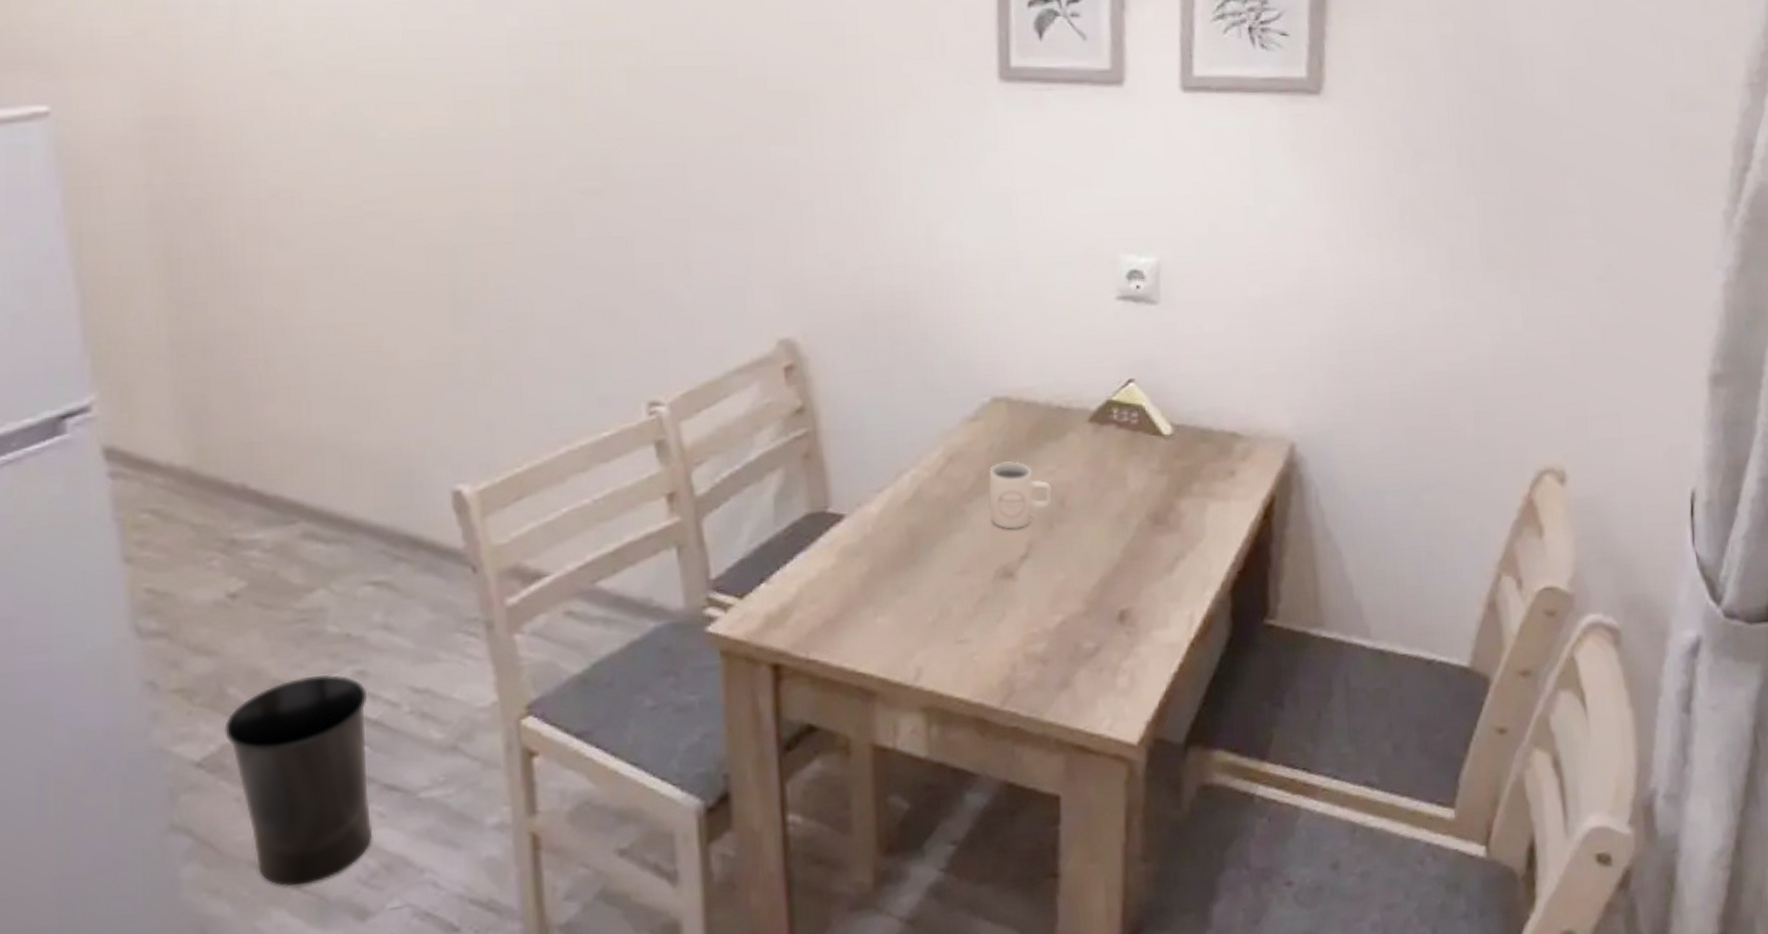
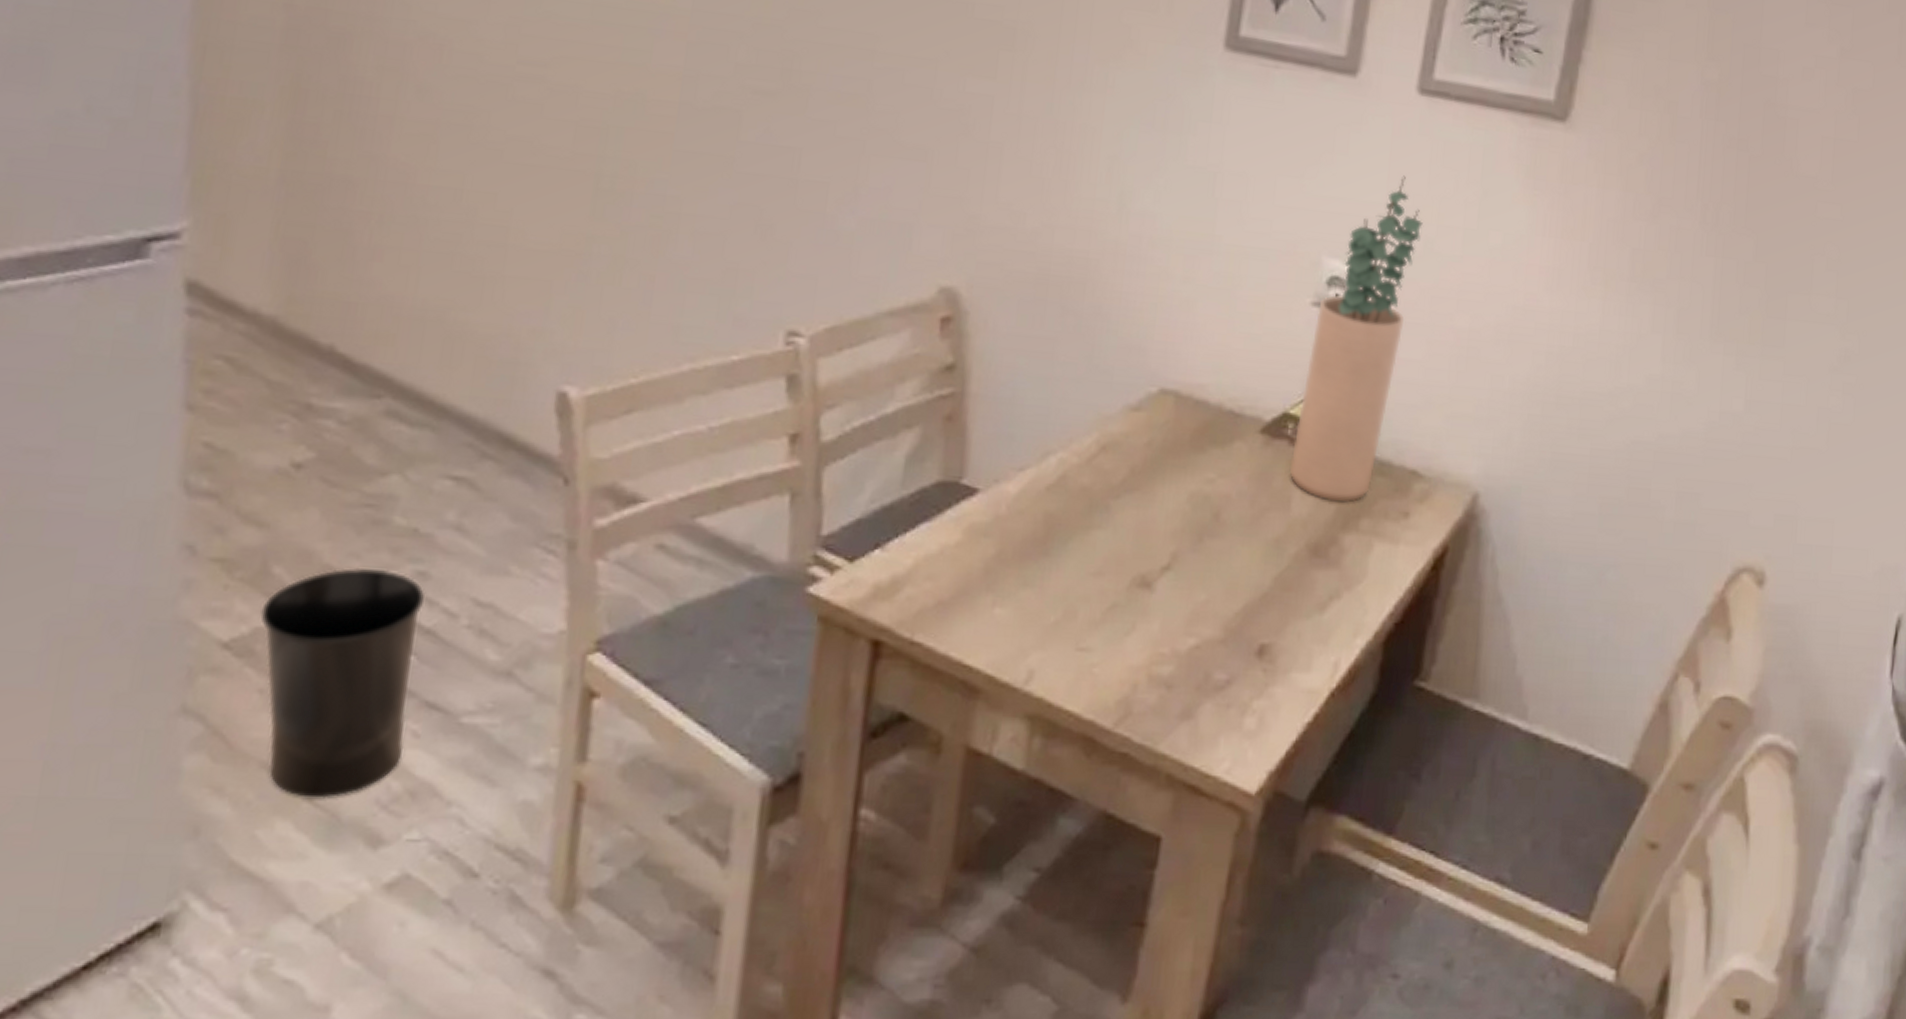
mug: present [988,461,1052,529] -> none [1136,460,1208,536]
vase: none [1120,168,1205,473] -> present [1289,175,1423,502]

